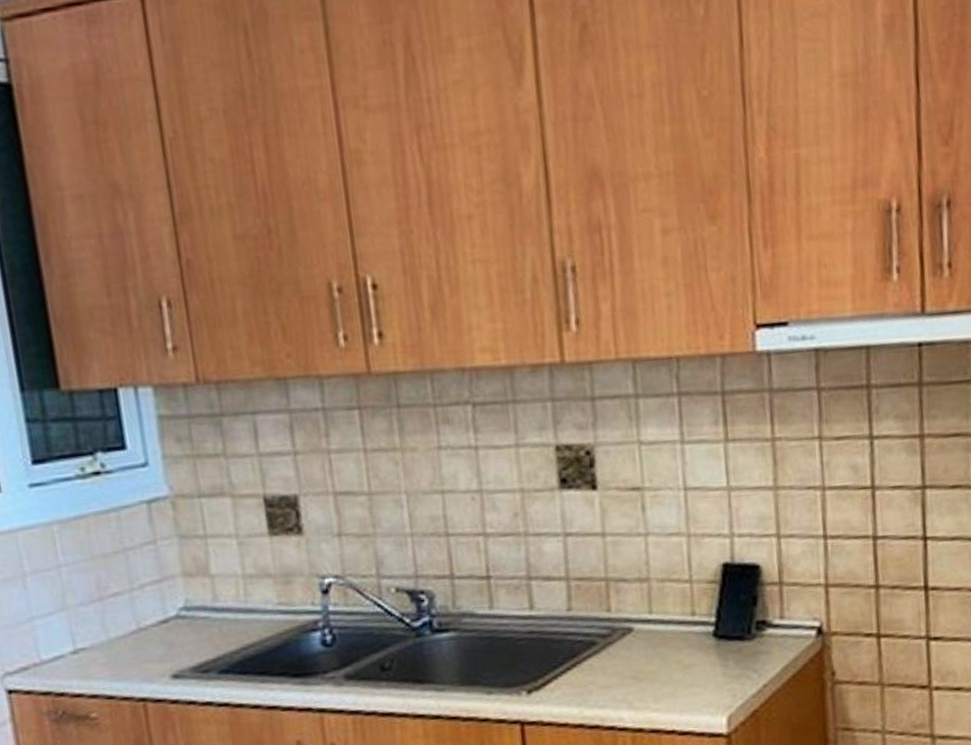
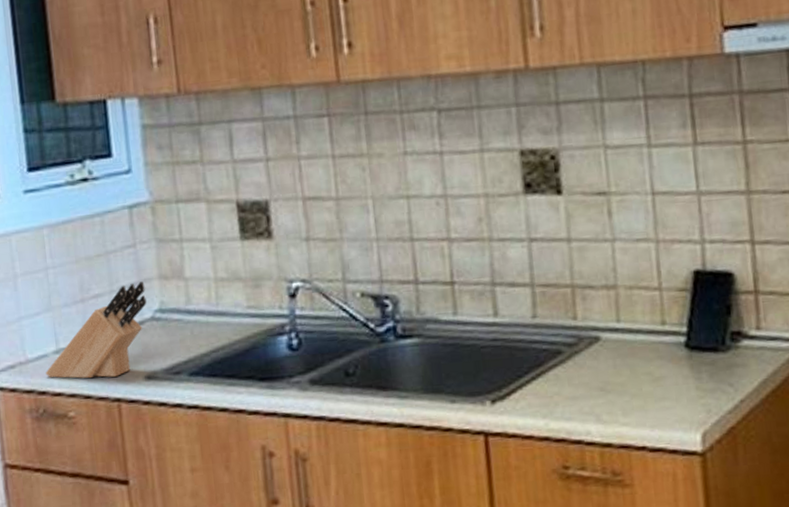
knife block: none [63,579,171,679] -> present [45,281,147,379]

